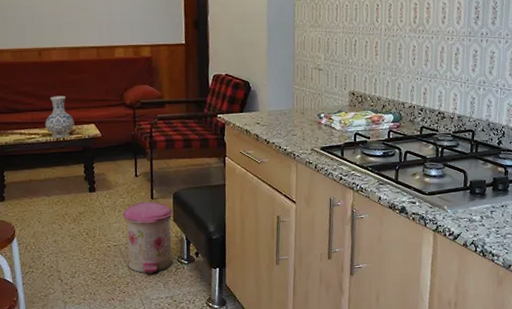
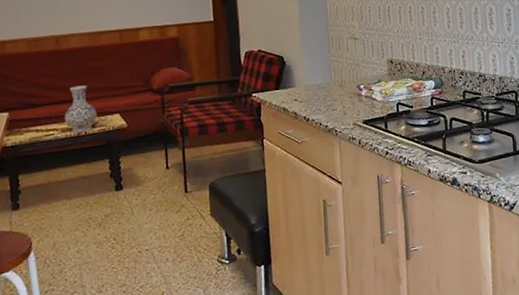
trash can: present [122,201,174,276] -> none [153,195,213,282]

